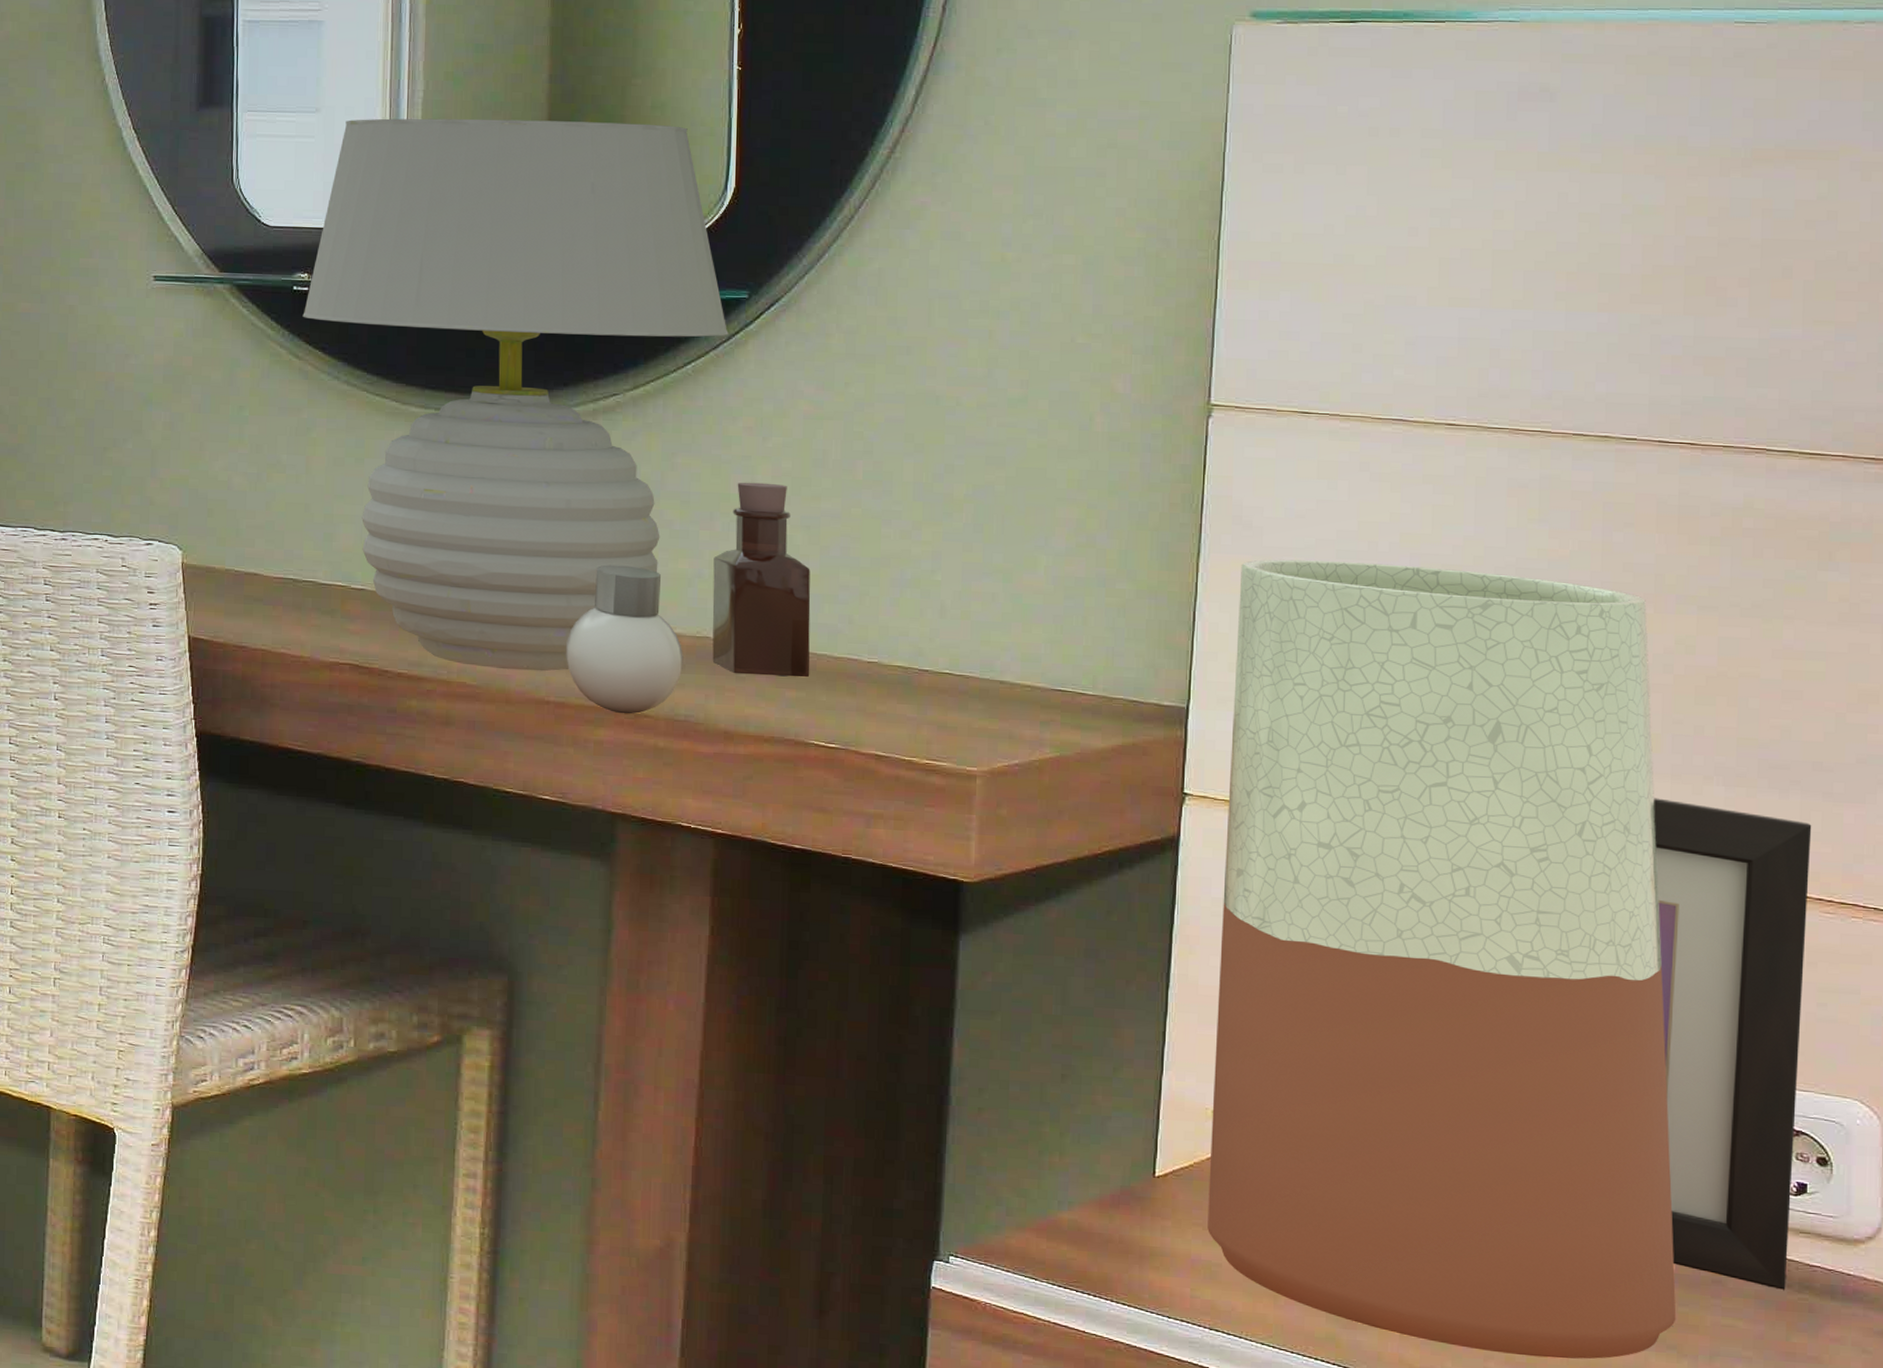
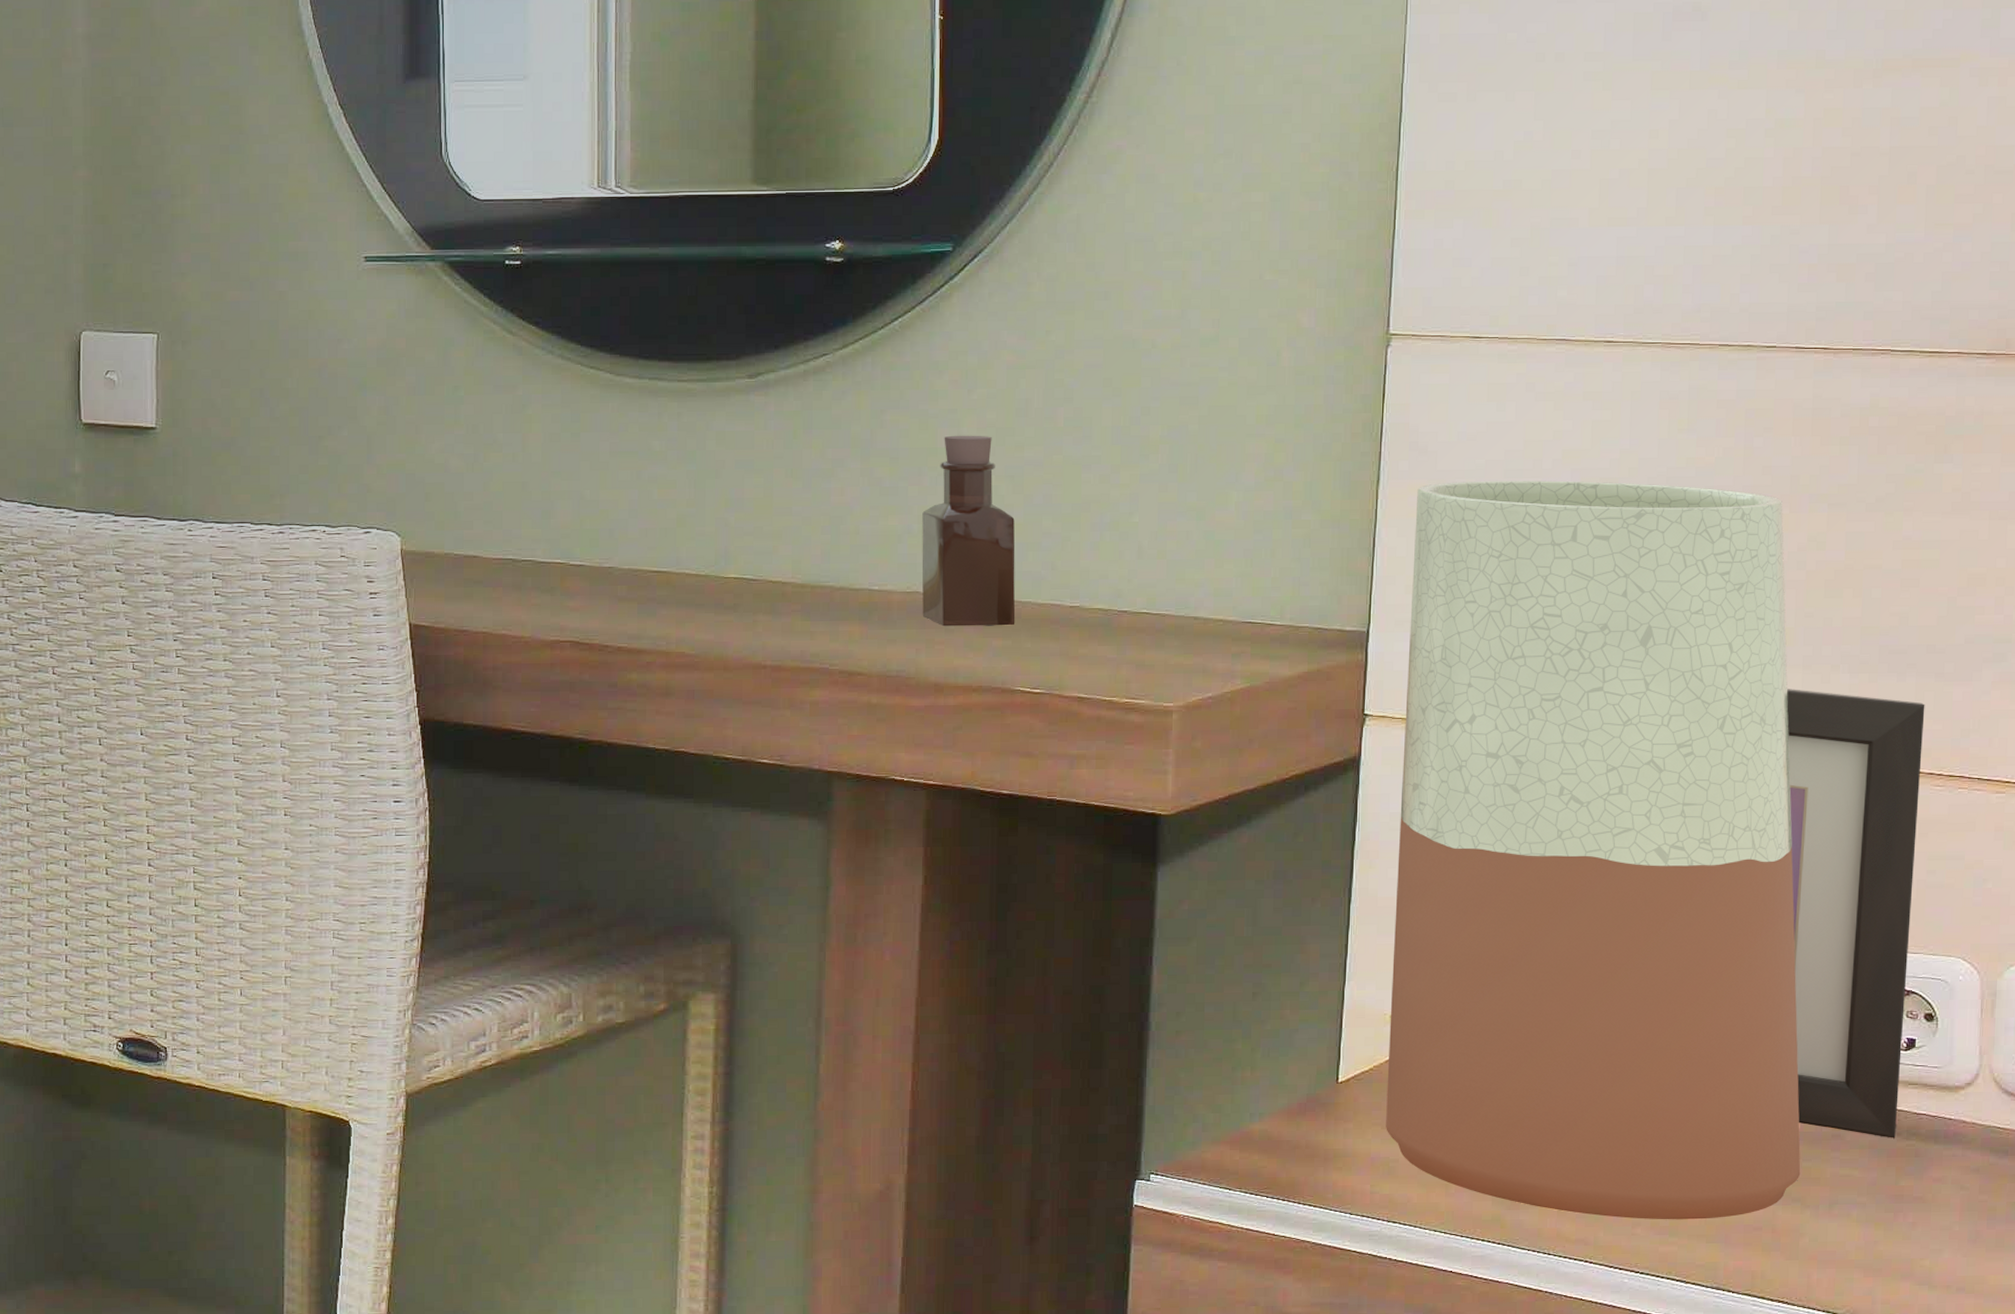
table lamp: present [302,118,729,672] -> none [515,78,934,637]
perfume bottle: present [565,564,683,714] -> none [780,525,894,673]

